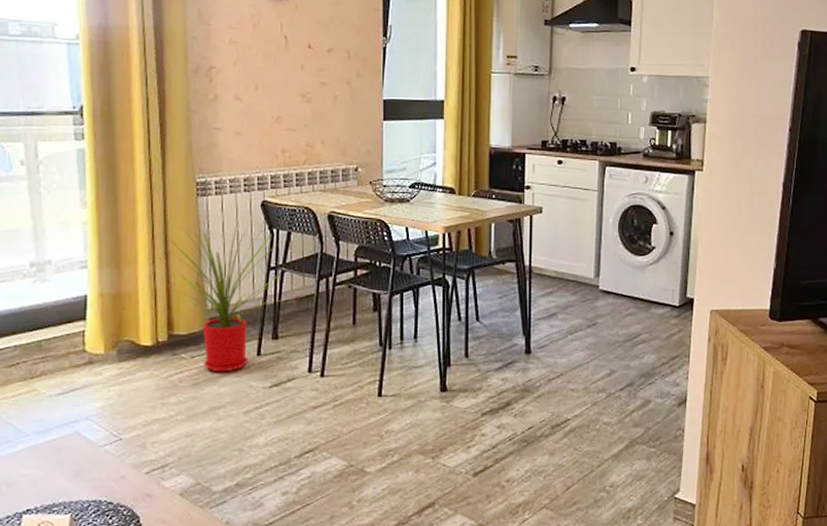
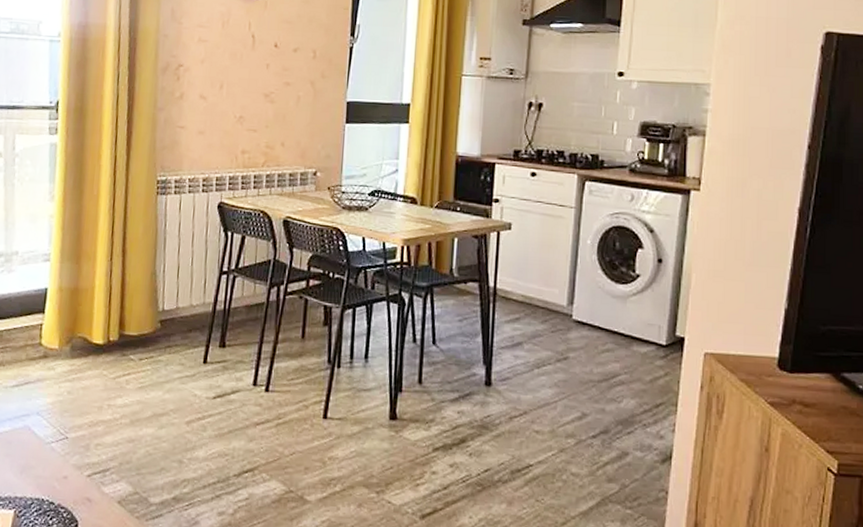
house plant: present [164,220,281,373] -> none [121,221,232,378]

